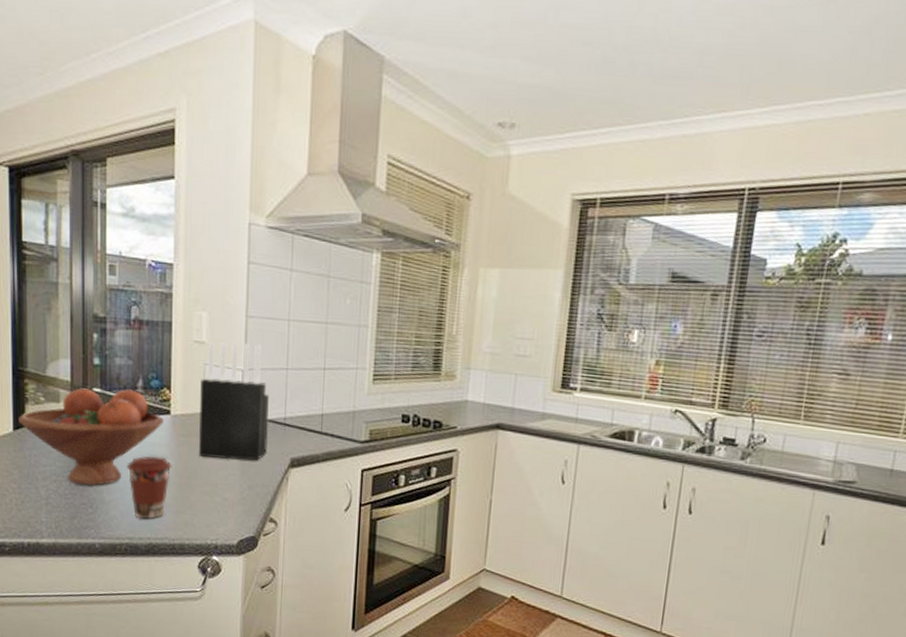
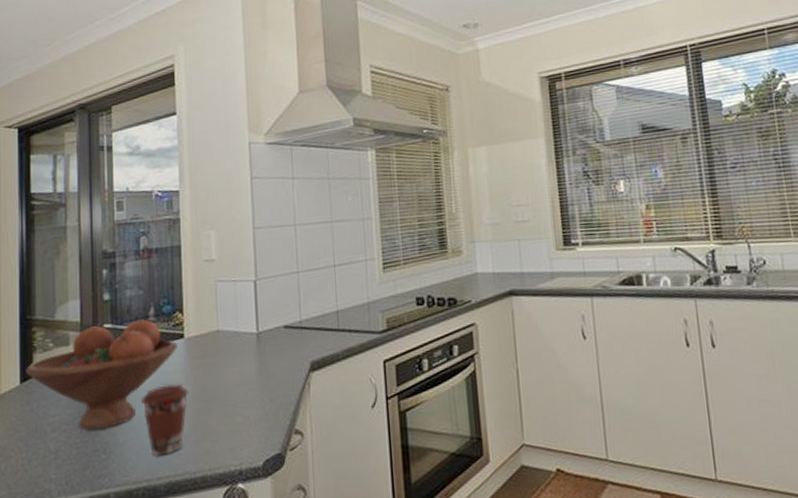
knife block: present [199,340,269,461] -> none [213,252,286,378]

